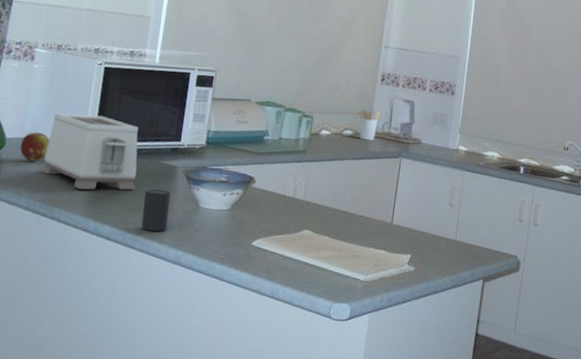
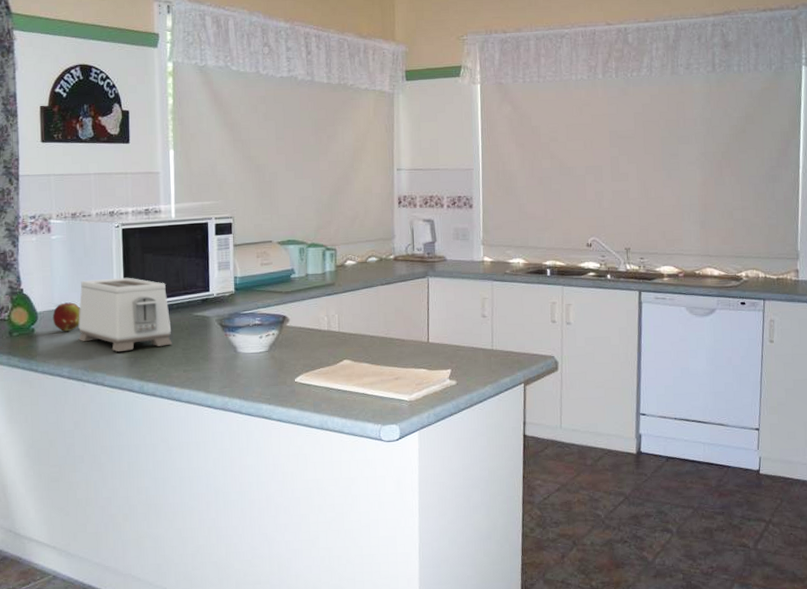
cup: present [141,189,171,232] -> none [183,341,210,382]
utensil holder: present [359,110,381,141] -> none [381,233,402,265]

